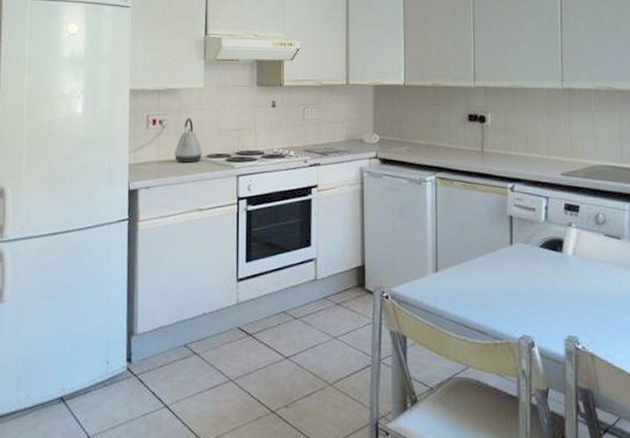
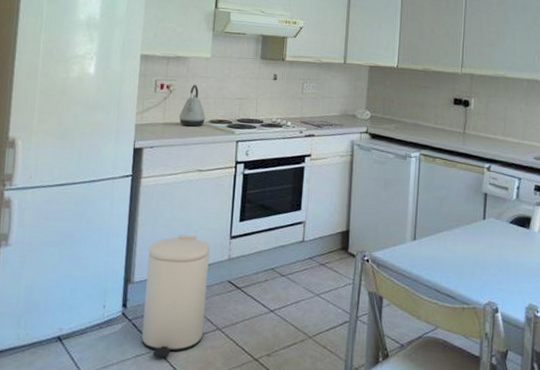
pedal bin: none [149,280,216,414] -> present [141,235,210,357]

